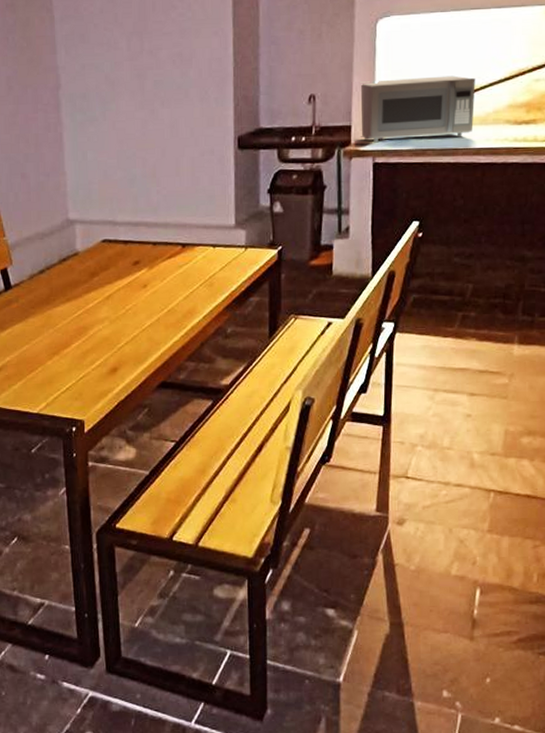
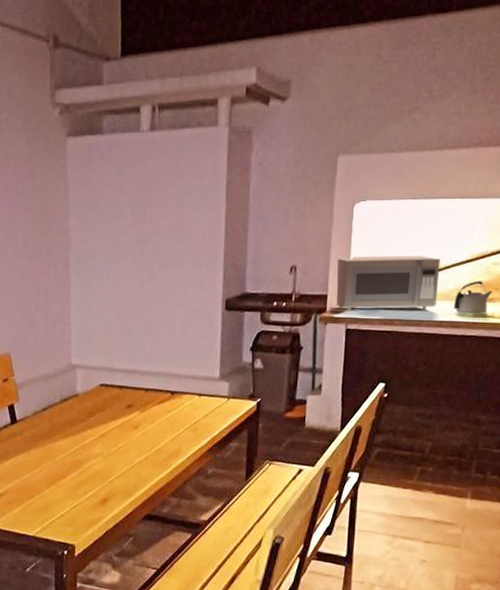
kettle: none [491,100,535,140] -> present [453,280,493,315]

